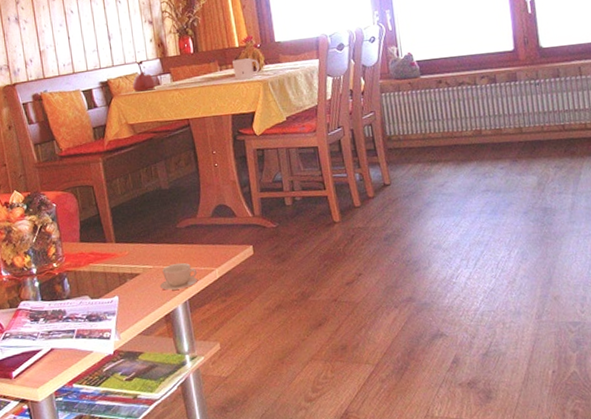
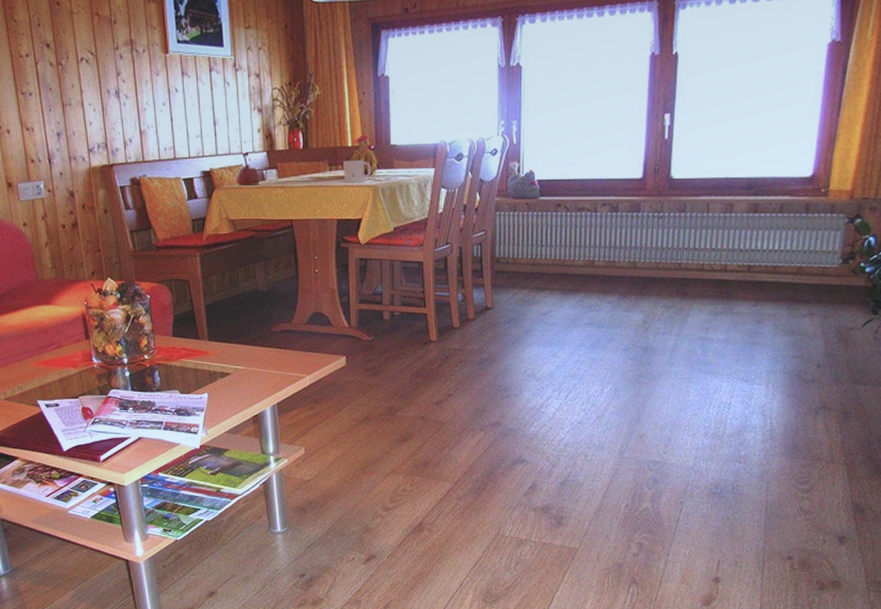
teacup: present [160,263,197,290] -> none [250,367,287,392]

